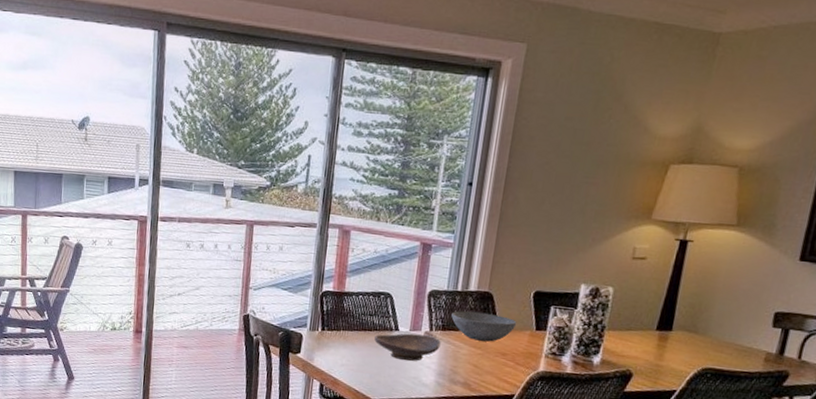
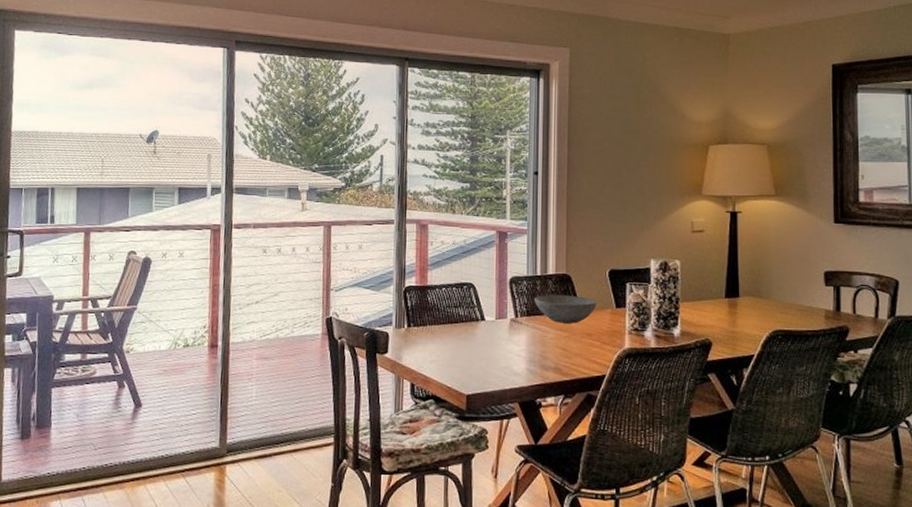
decorative bowl: present [374,333,441,361] -> none [462,322,527,350]

